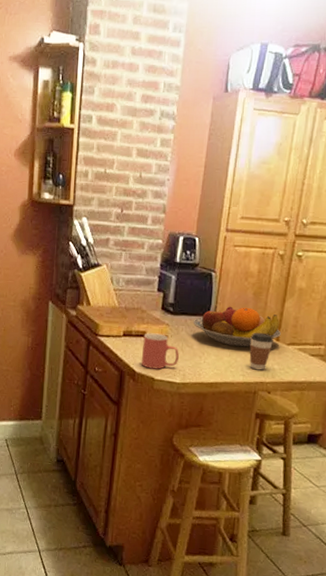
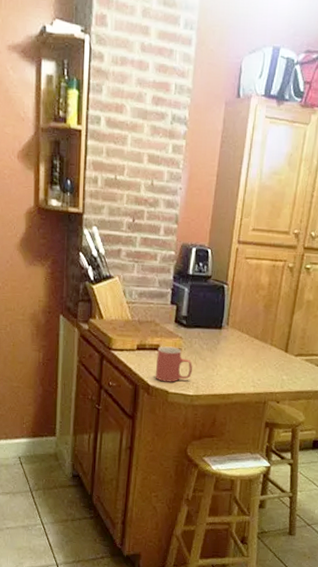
fruit bowl: present [193,306,281,347] -> none [205,318,290,359]
coffee cup: present [249,332,273,370] -> none [260,344,282,381]

